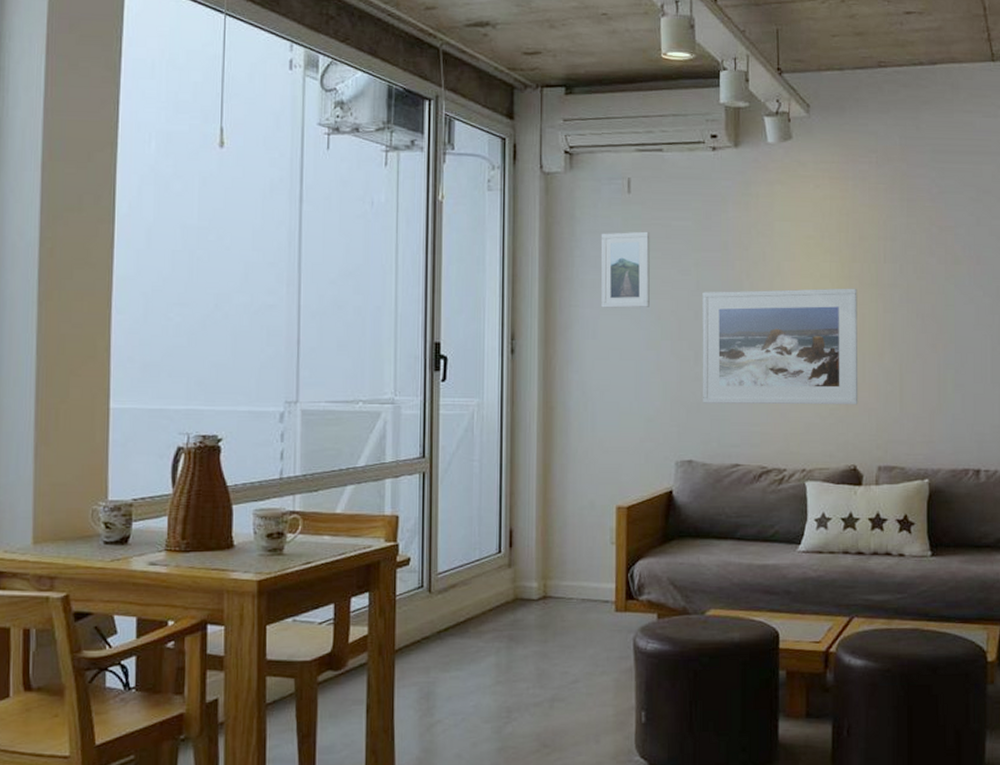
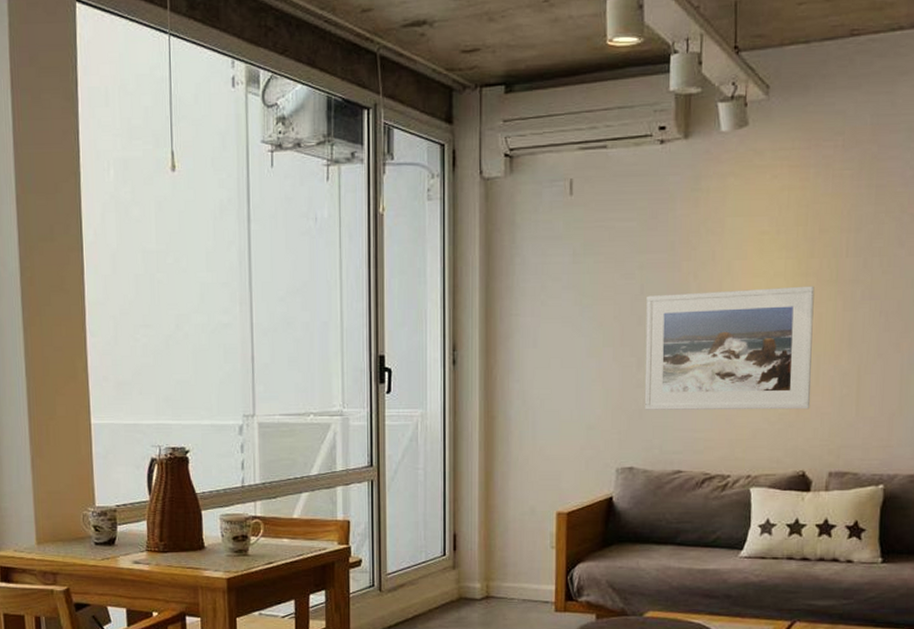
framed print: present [600,231,650,308] -> none [541,234,593,316]

